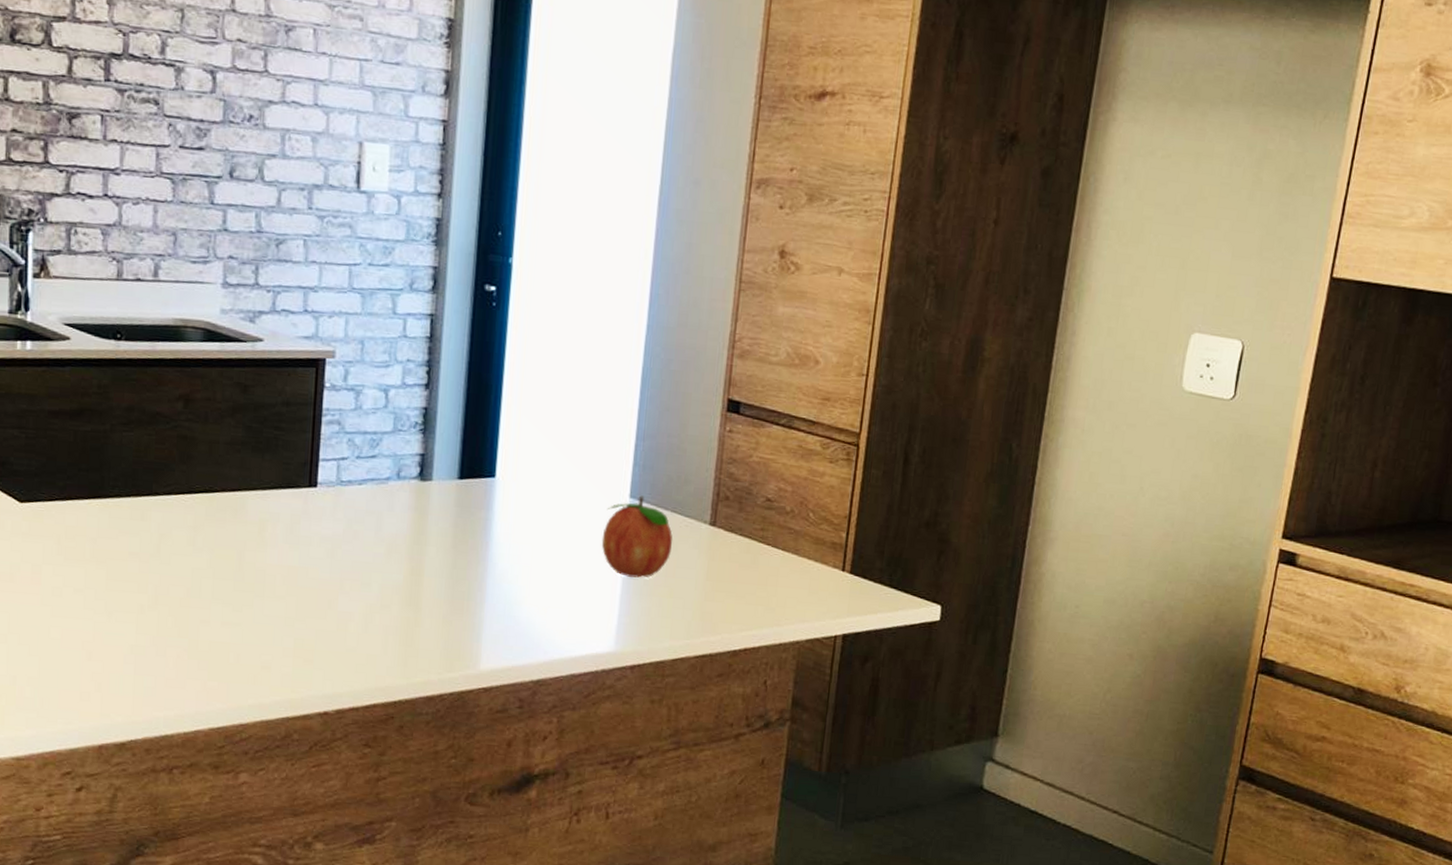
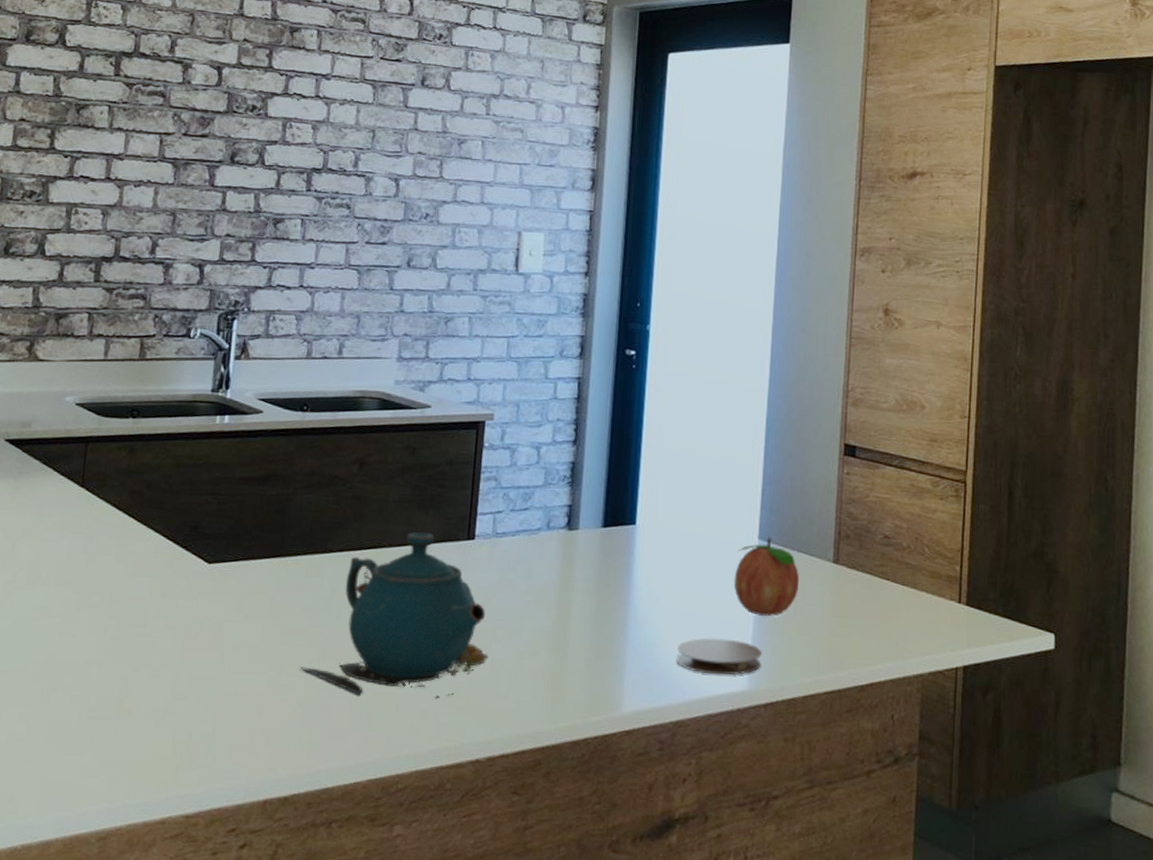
teapot: none [130,477,335,650] -> present [300,532,489,699]
coaster: none [537,597,630,636] -> present [676,638,762,676]

